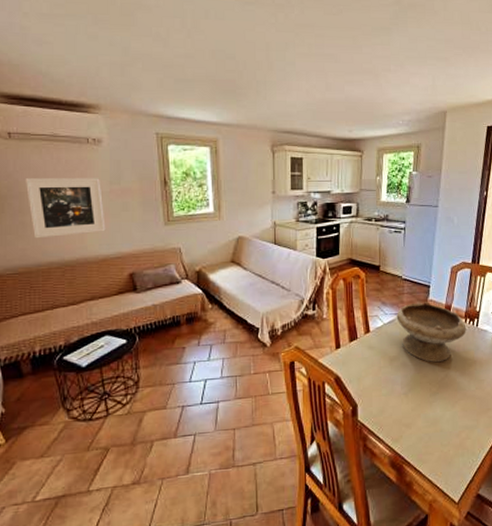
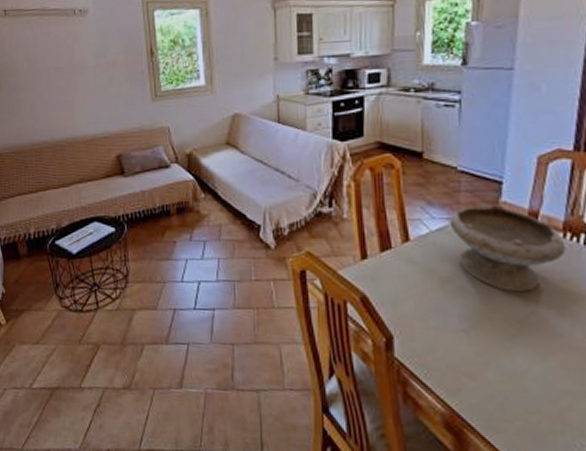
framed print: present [25,178,106,239] -> none [19,51,93,117]

